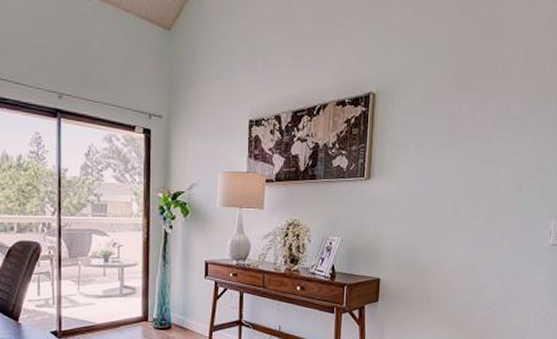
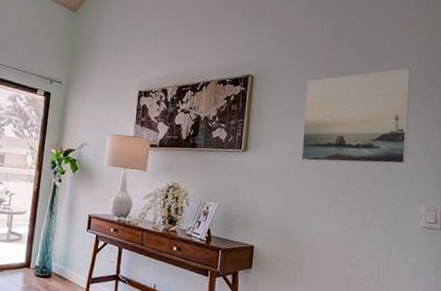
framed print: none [428,73,546,185] -> present [301,68,411,165]

